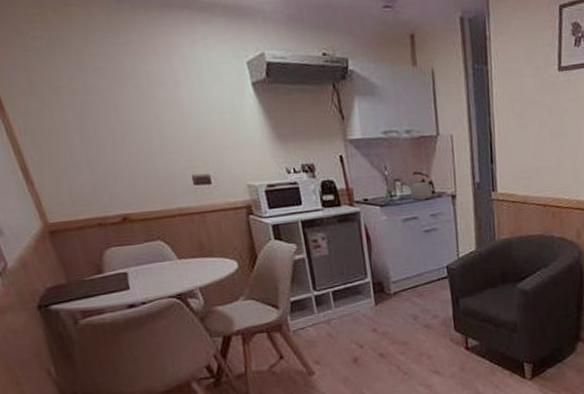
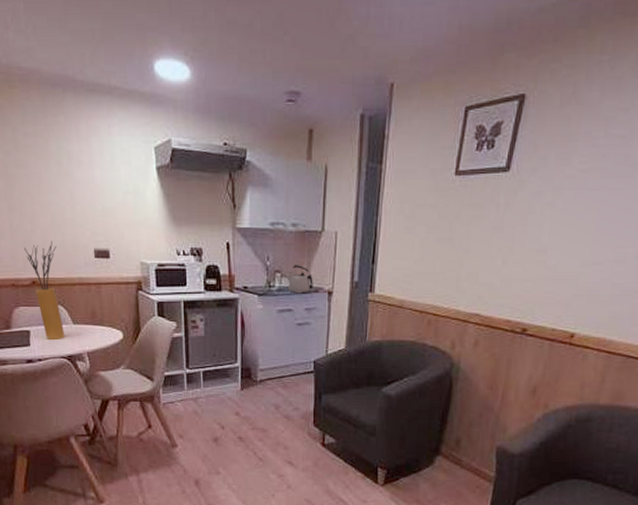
vase: none [108,171,171,279] -> present [24,241,65,339]

